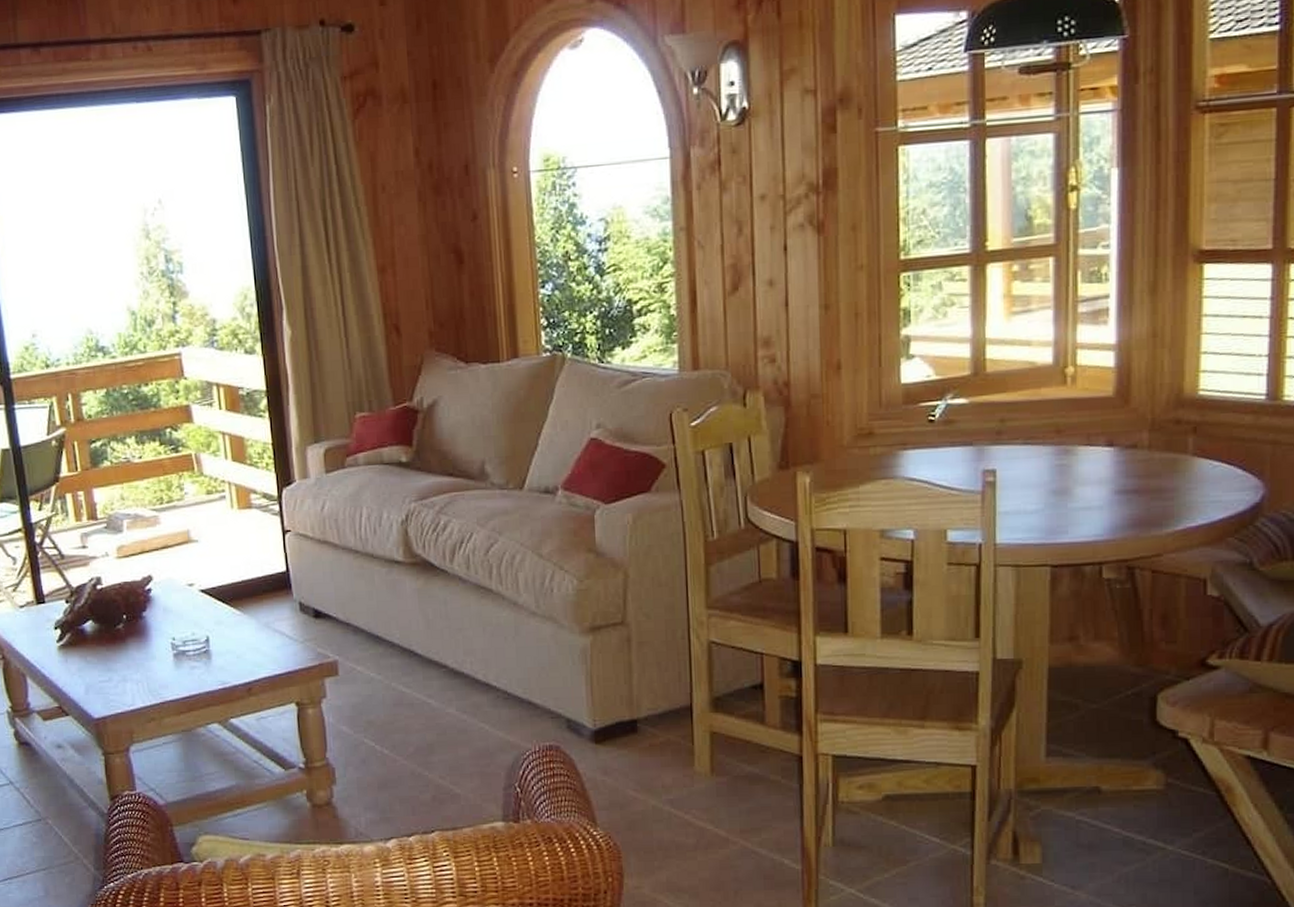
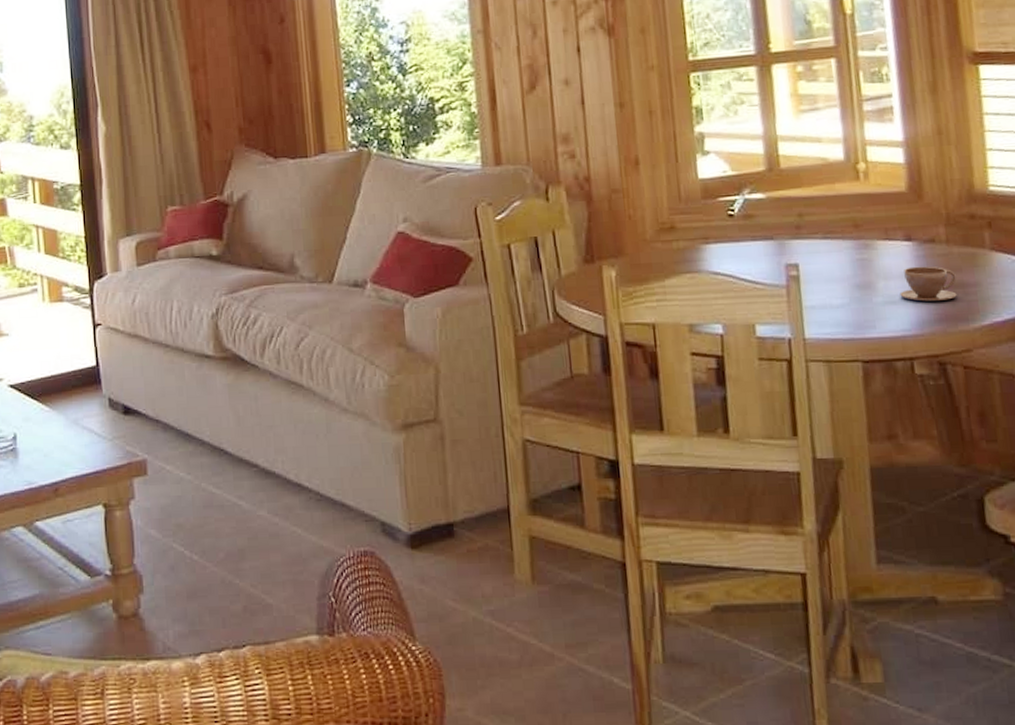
teacup: none [1095,471,1154,508] -> present [899,266,957,302]

